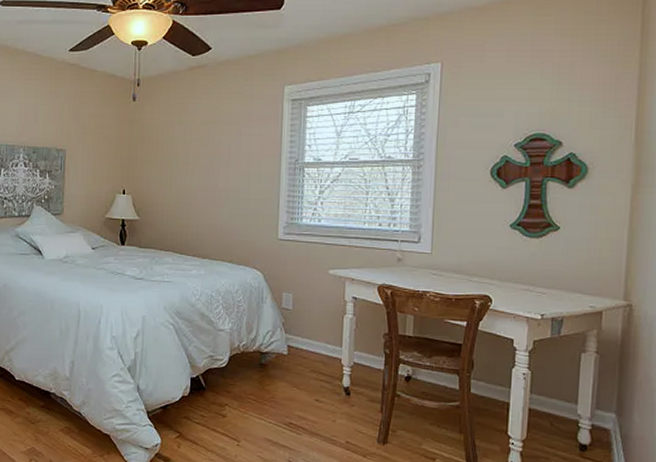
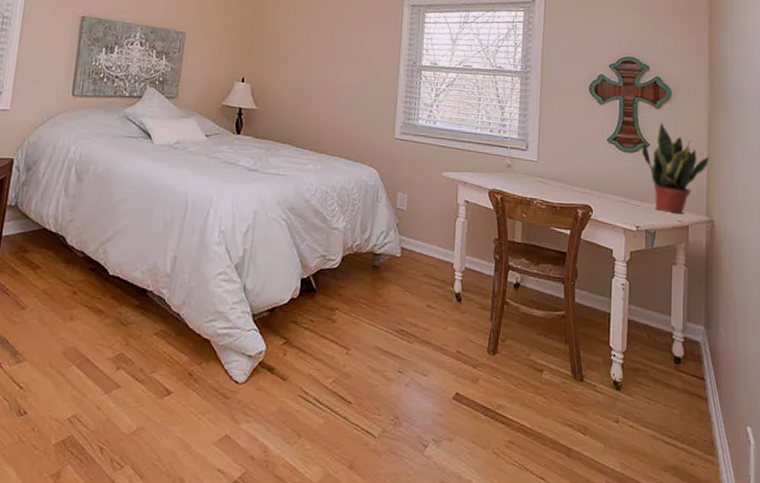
potted plant: none [549,203,630,300] -> present [641,122,709,215]

